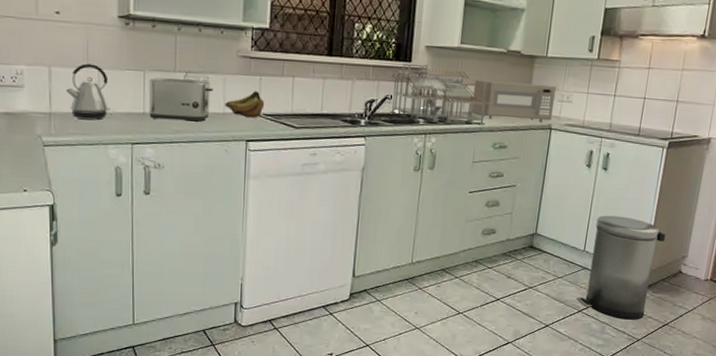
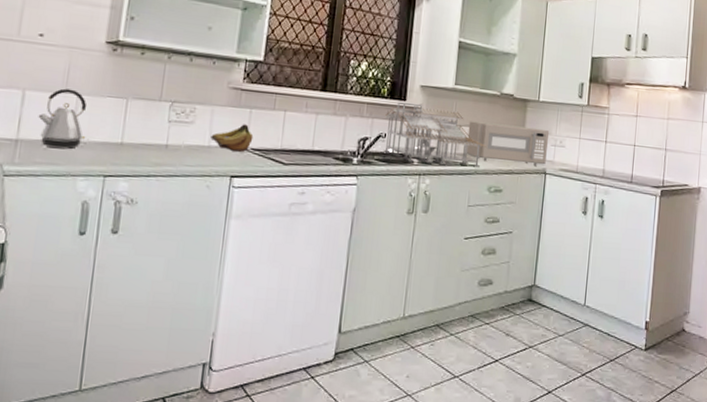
toaster: present [148,77,213,122] -> none [127,106,200,155]
pedal bin: present [576,215,666,320] -> none [579,266,666,385]

